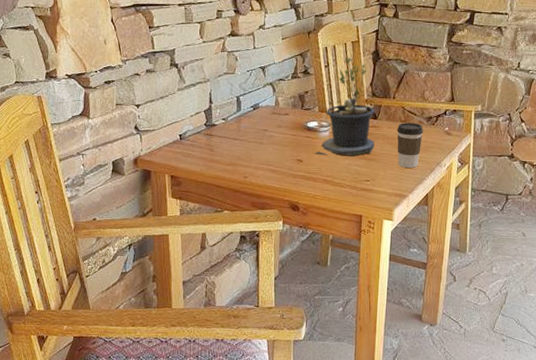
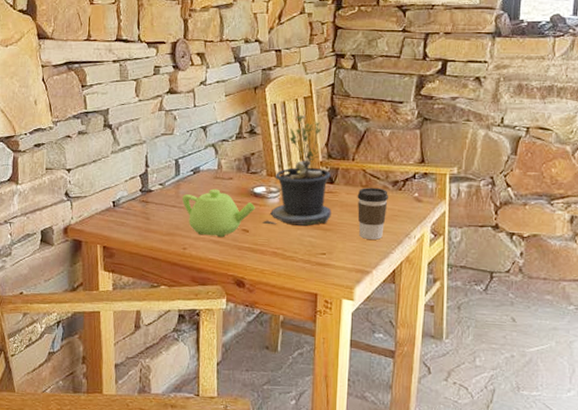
teapot: none [243,123,309,167] -> present [182,189,256,238]

